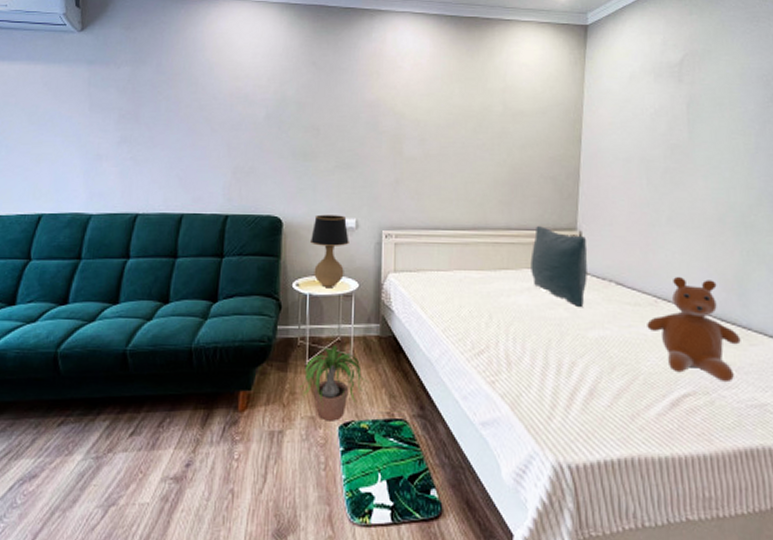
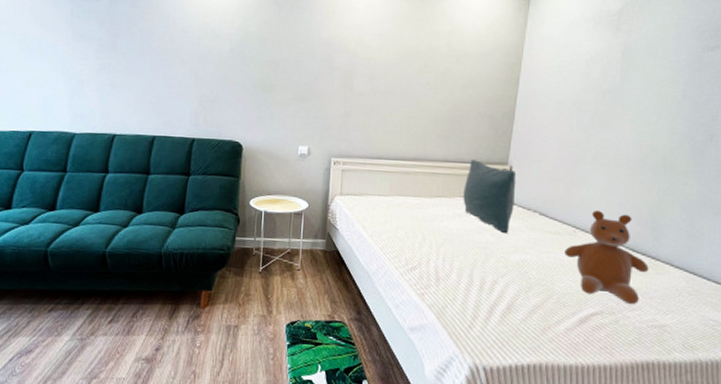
table lamp: present [296,214,349,287] -> none [253,141,302,206]
potted plant: present [299,345,368,421] -> none [253,256,313,320]

